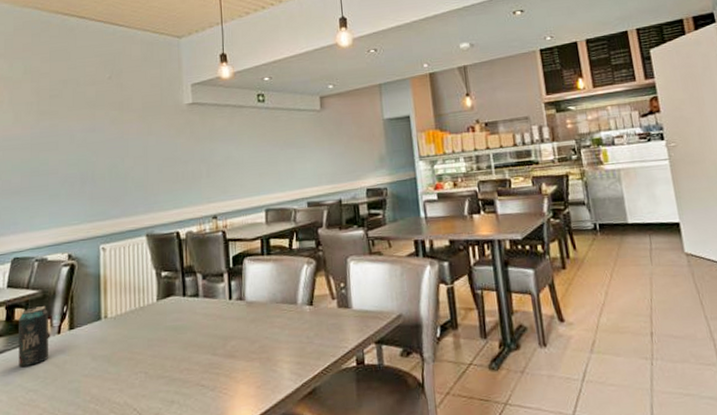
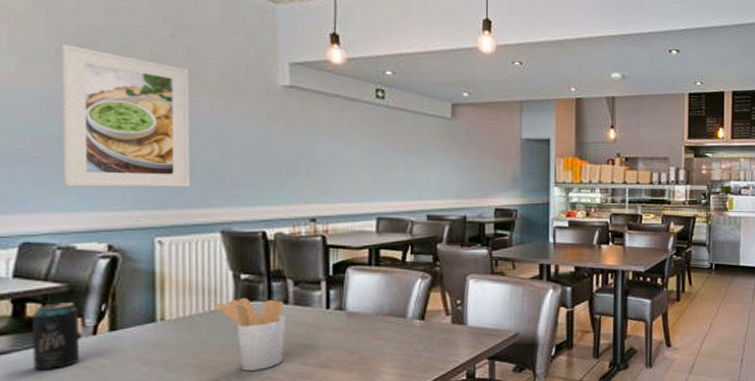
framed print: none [39,97,124,209] -> present [61,44,190,187]
utensil holder: none [144,293,198,363] -> present [216,298,286,371]

